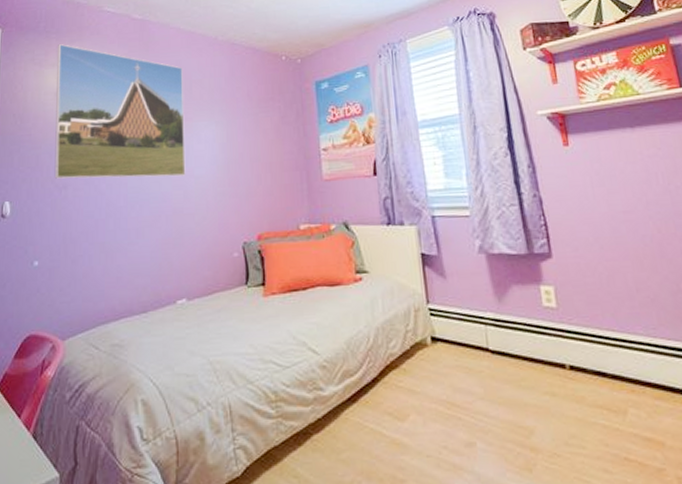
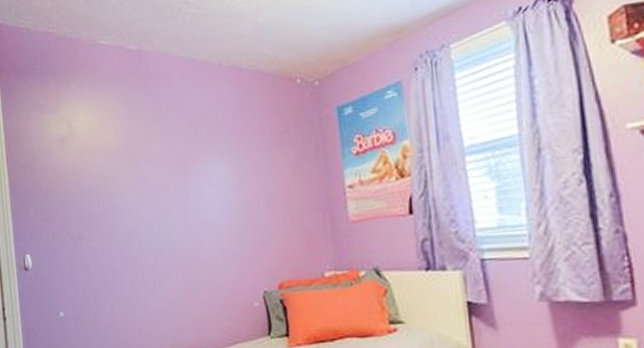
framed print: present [54,44,186,179] -> none [56,86,198,230]

